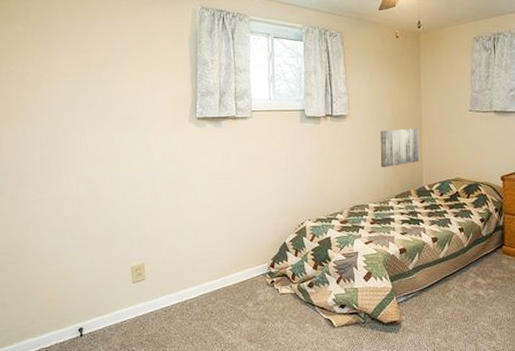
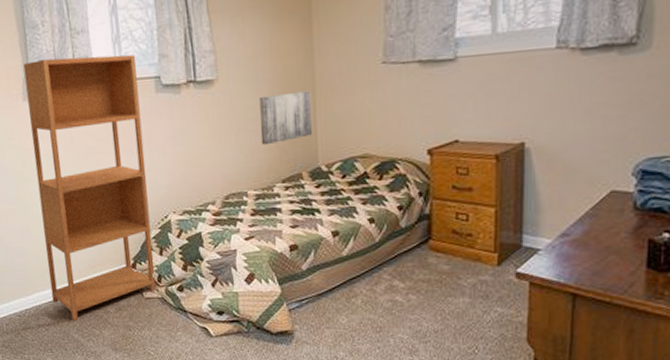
bookcase: none [192,90,290,316] -> present [23,55,156,321]

